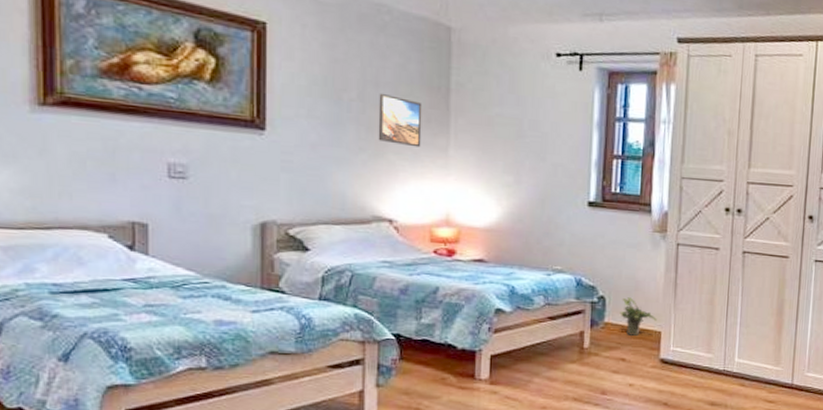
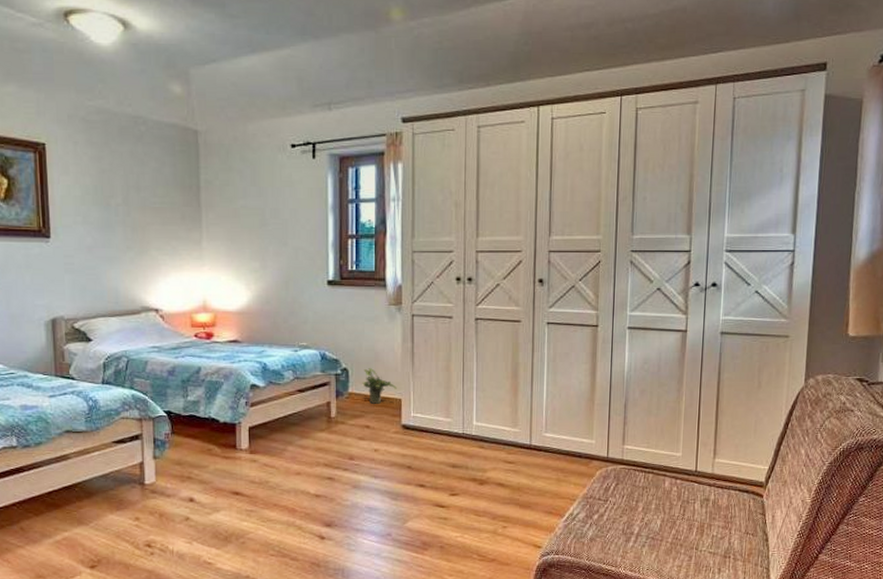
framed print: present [378,93,422,148] -> none [140,196,179,242]

